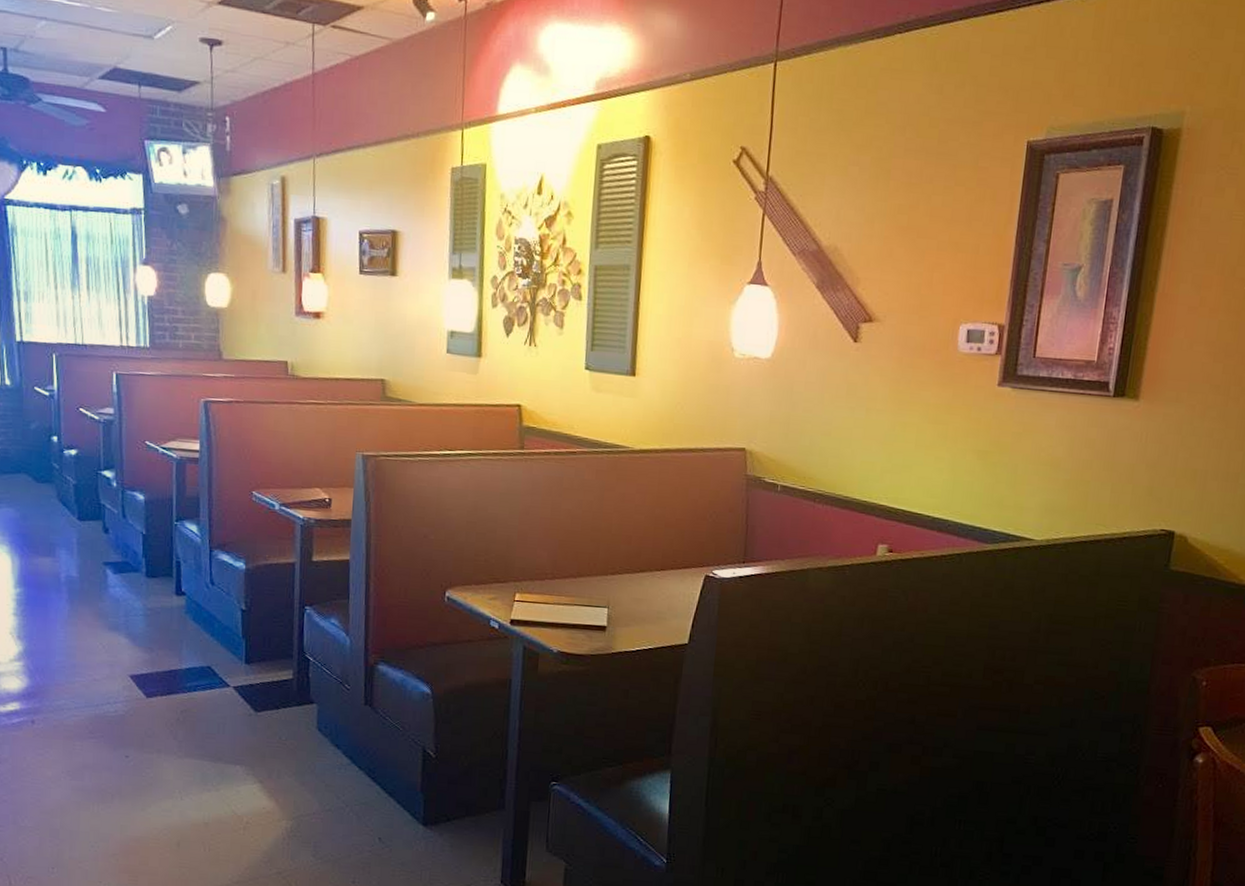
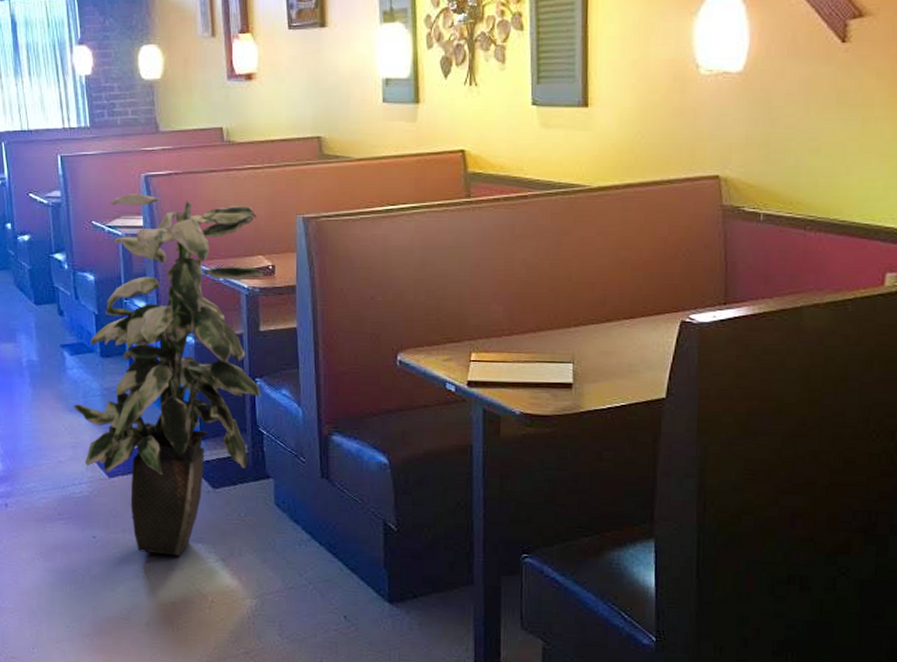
indoor plant: none [112,417,320,777] -> present [72,194,264,556]

